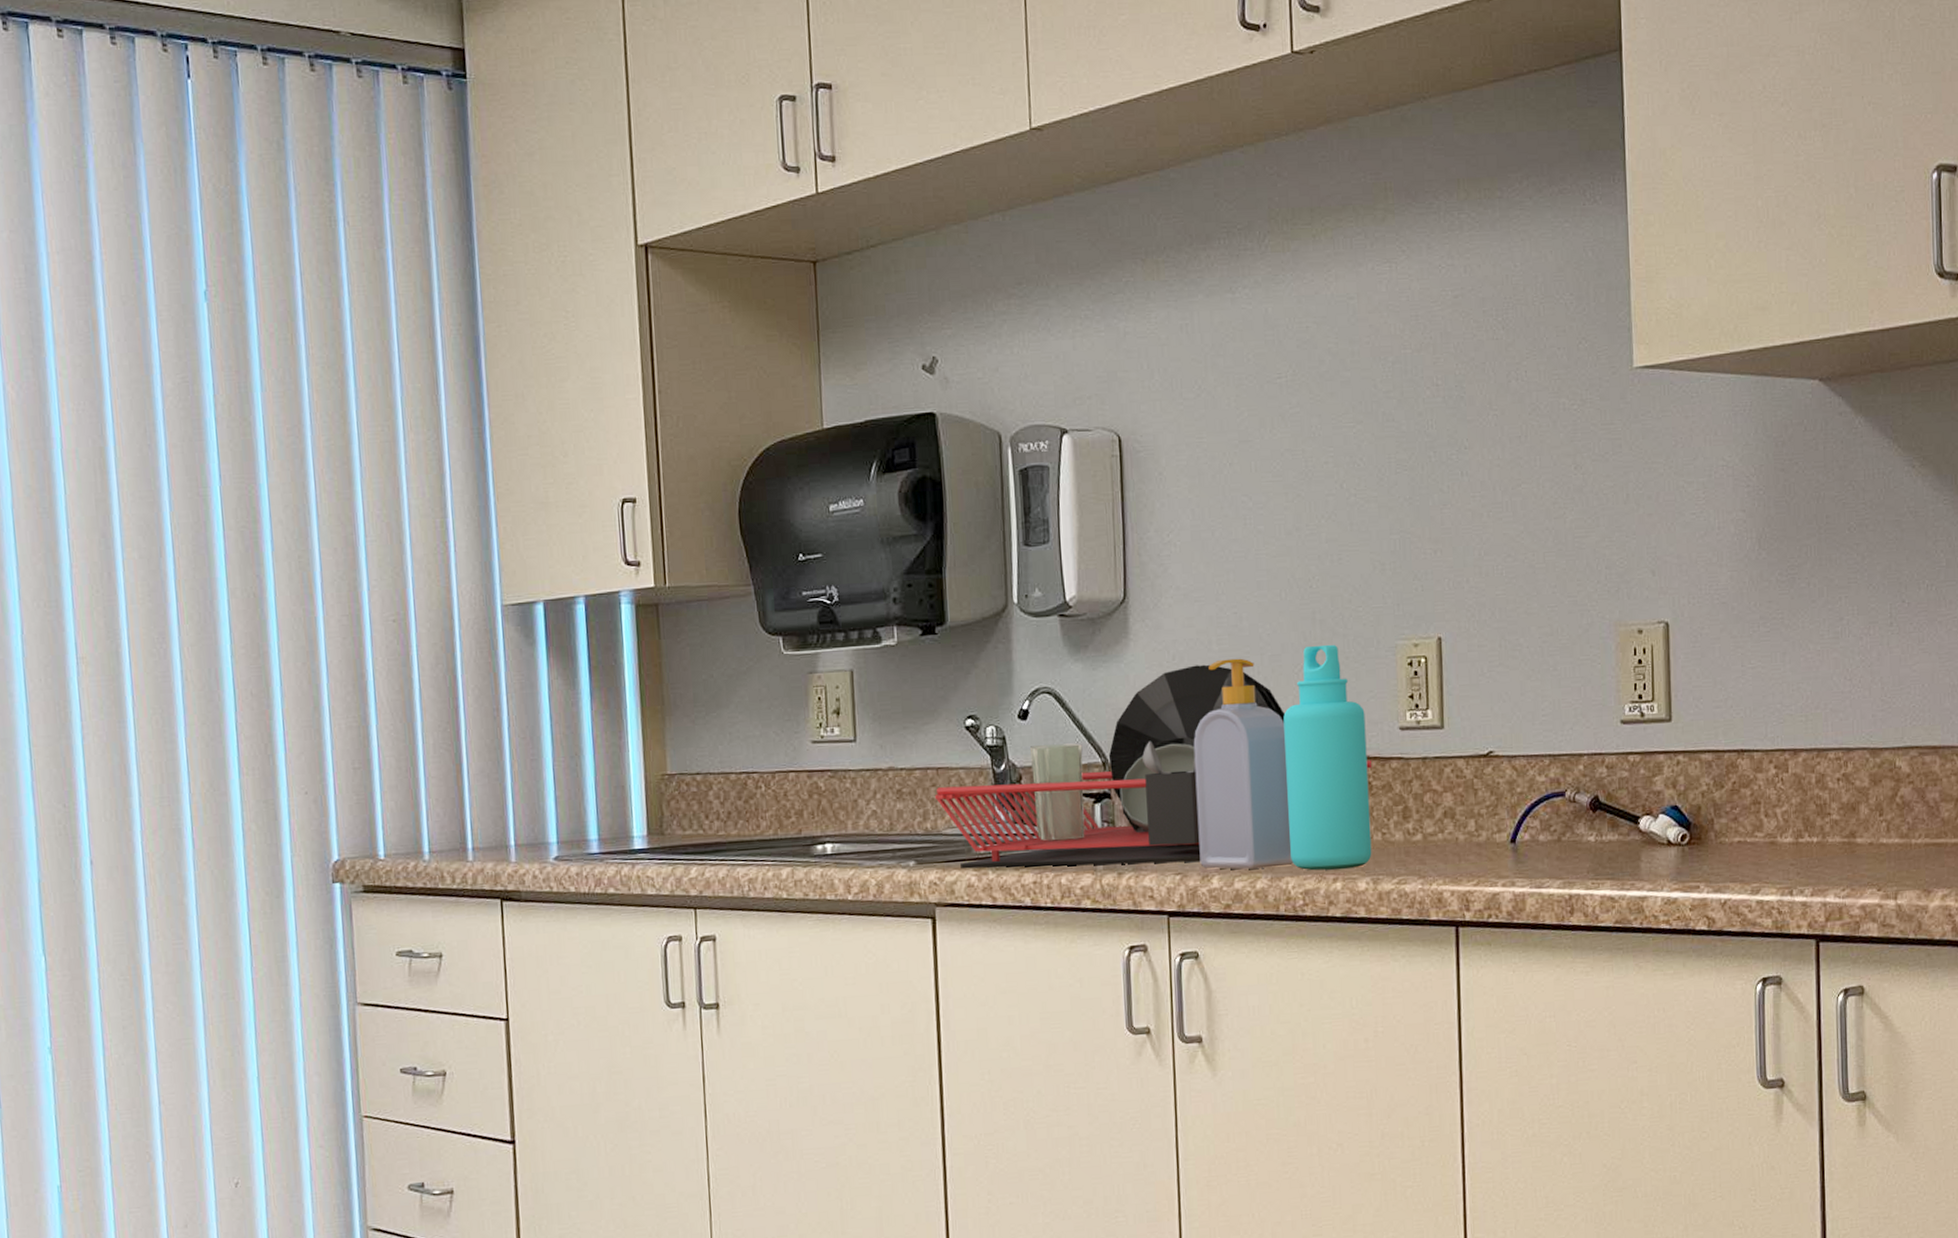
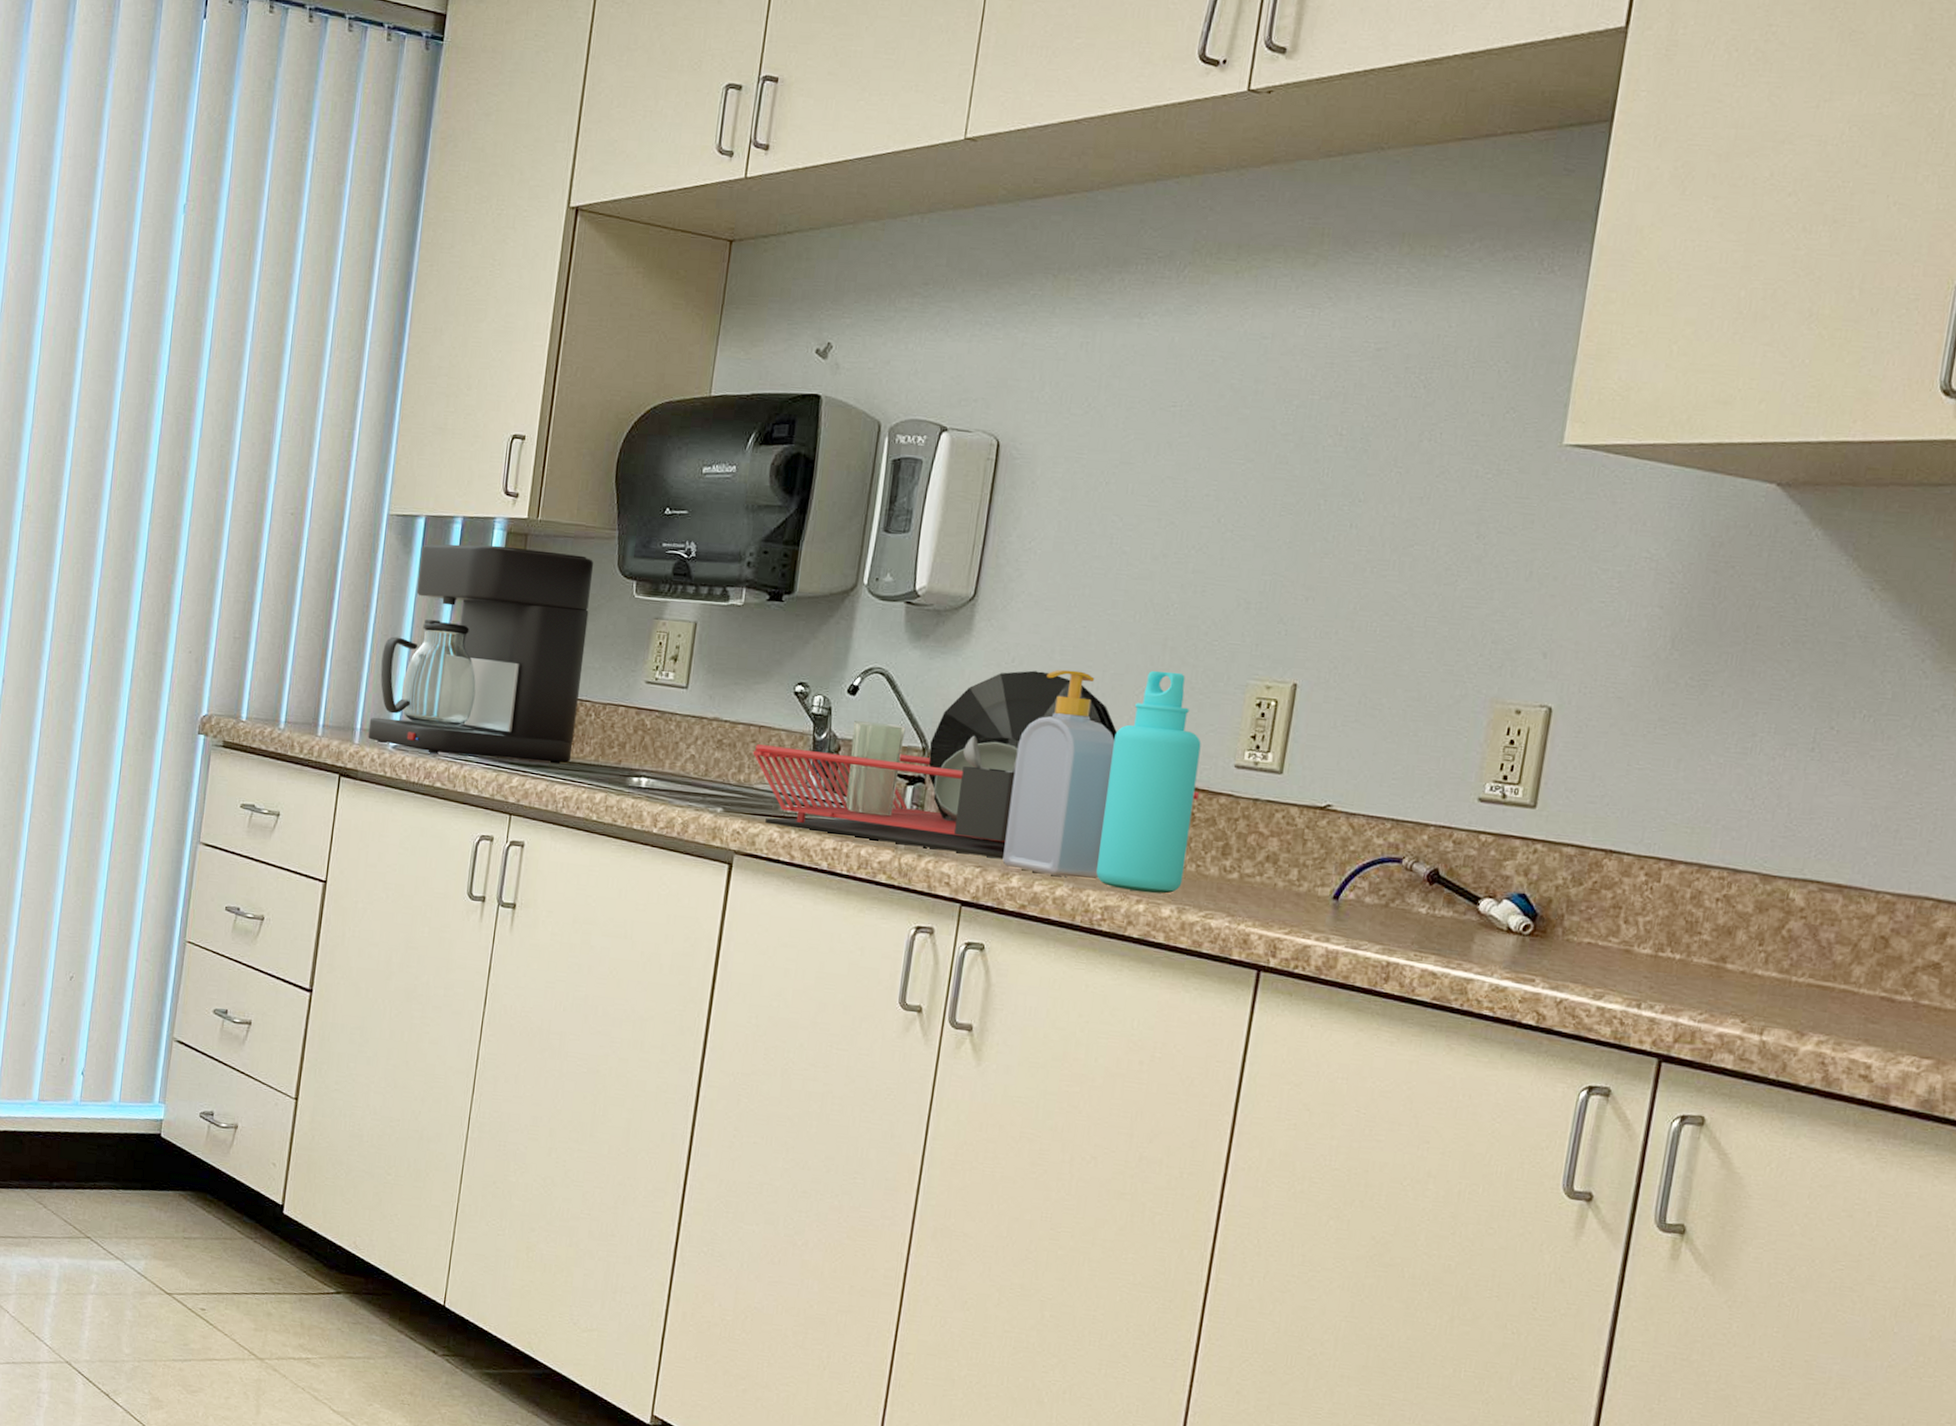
coffee maker: none [523,618,749,857] -> present [368,544,594,764]

